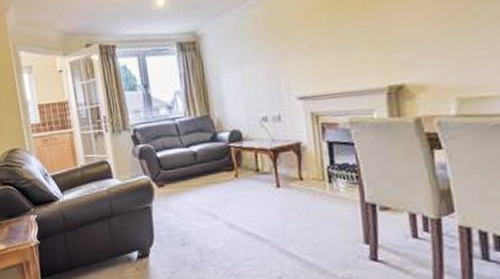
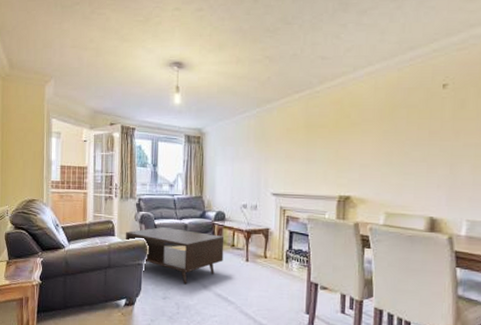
coffee table: none [124,158,248,225] -> present [125,226,225,285]

